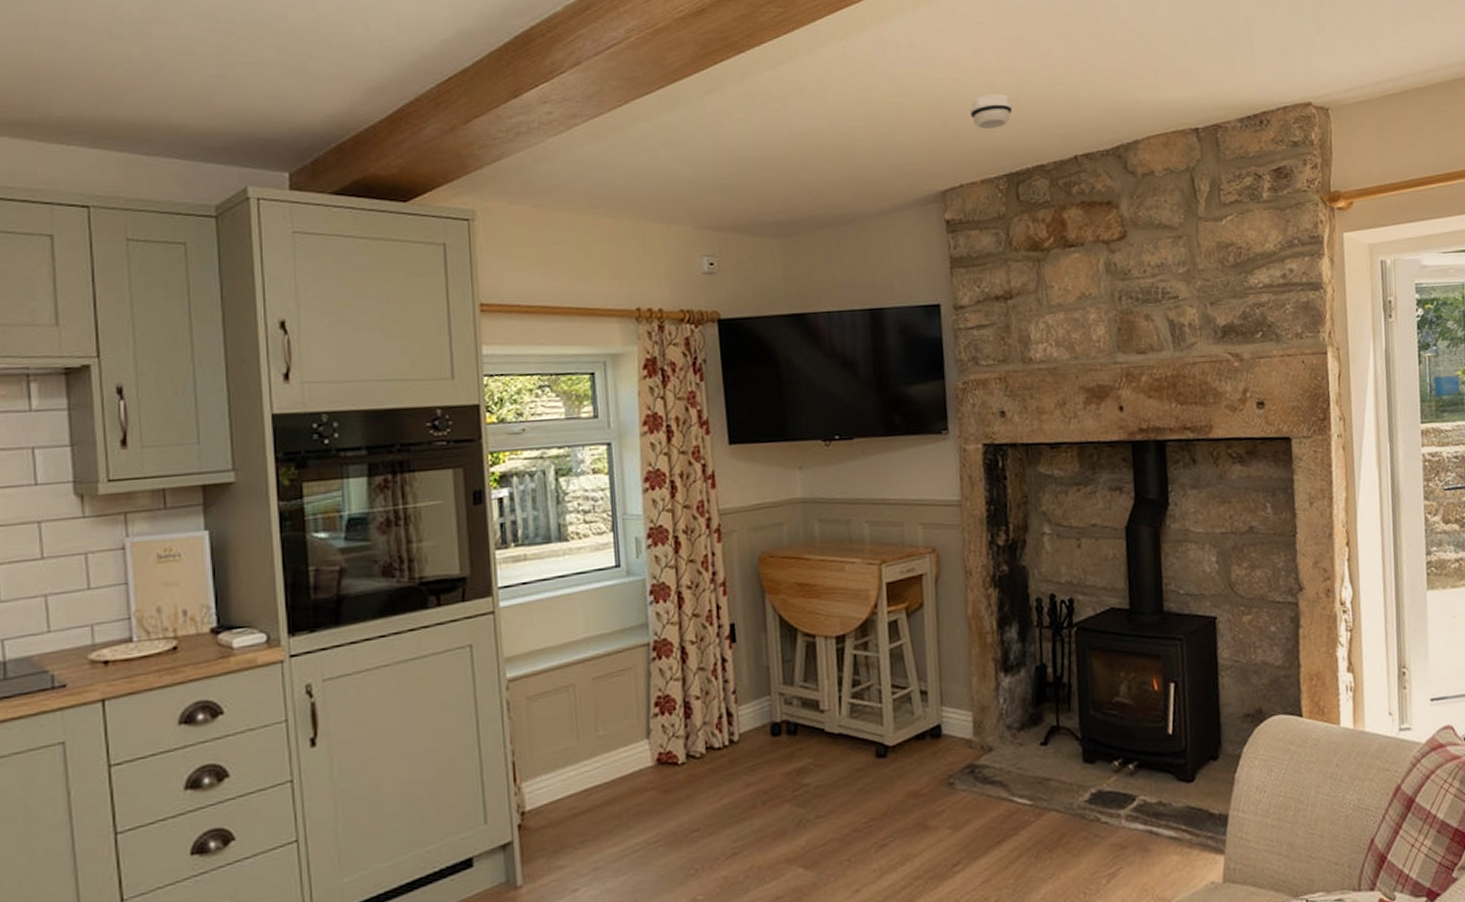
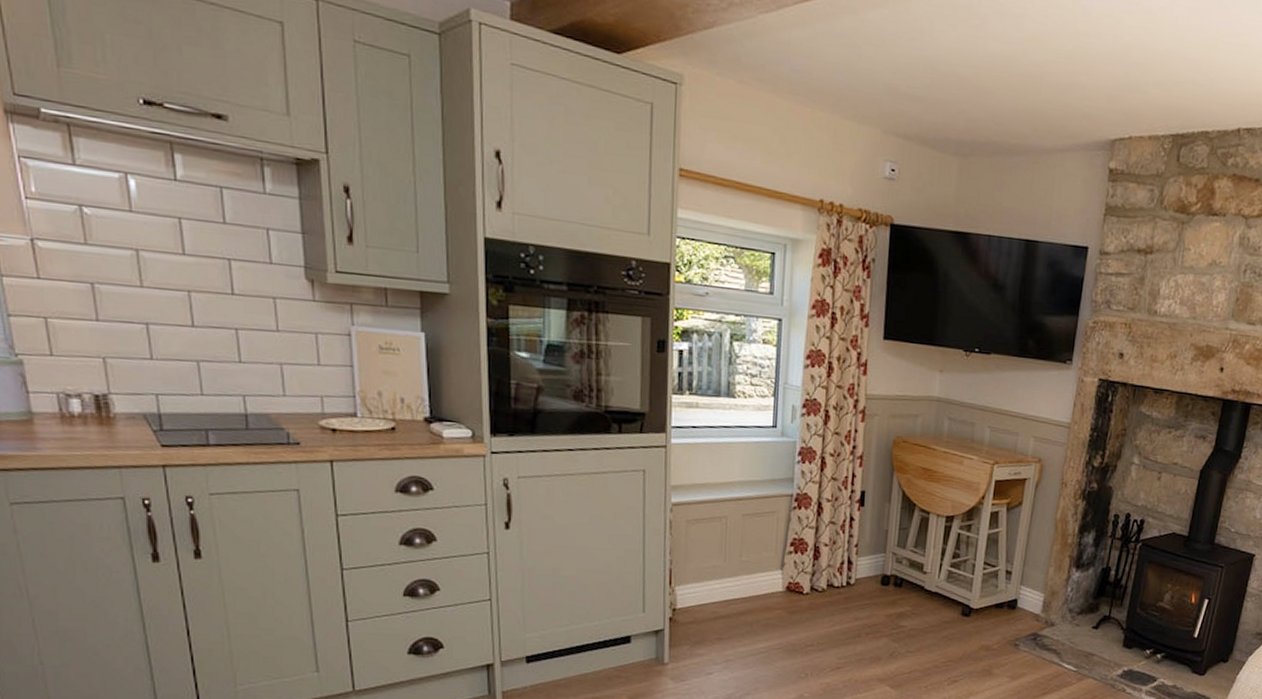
smoke detector: present [970,94,1013,130] -> none [1153,50,1193,88]

